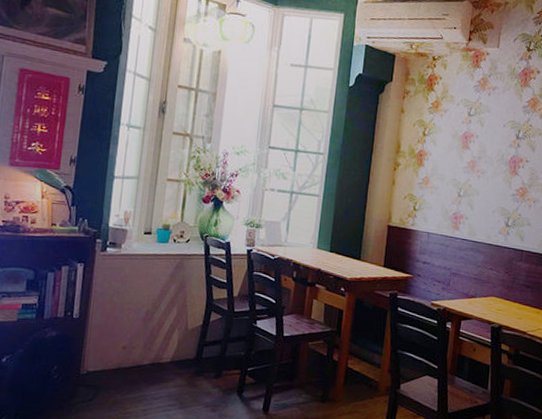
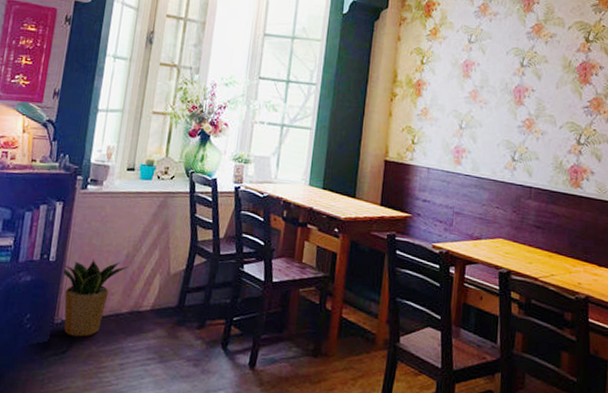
potted plant: none [85,316,148,386] -> present [61,259,128,337]

